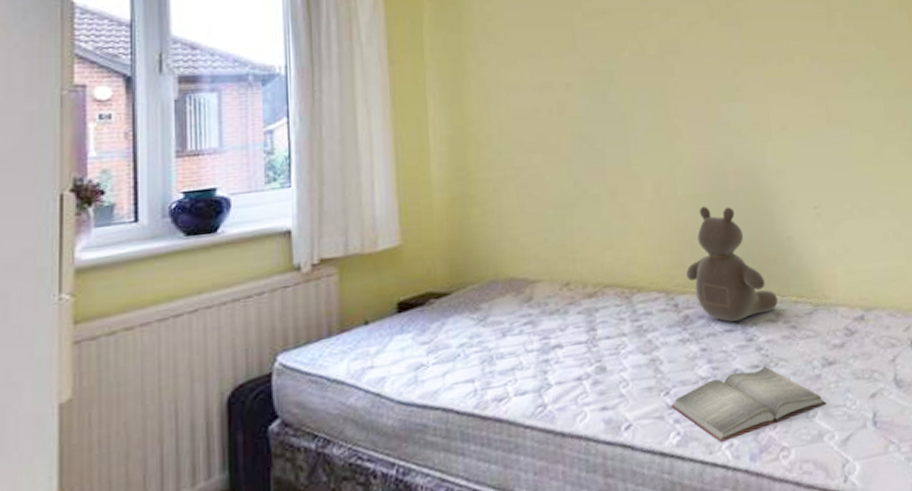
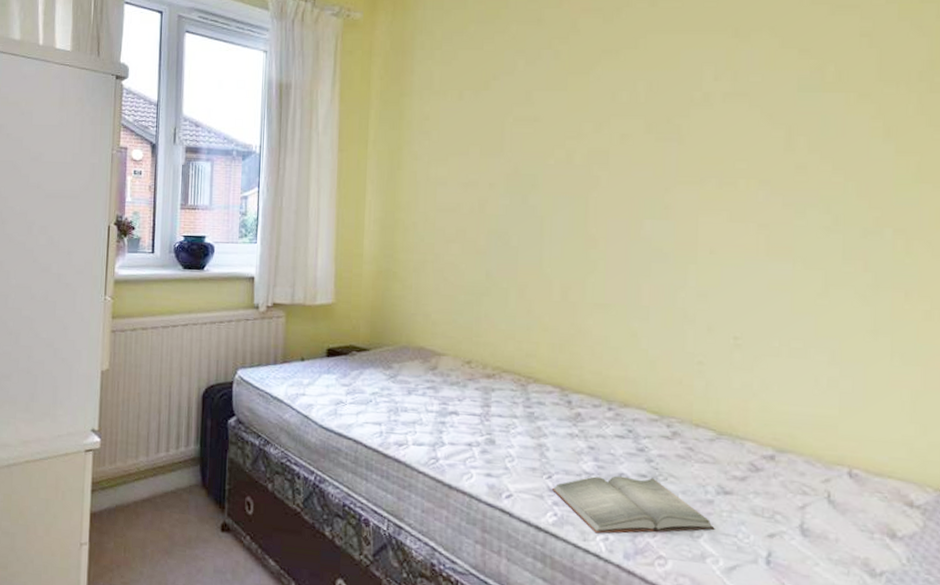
teddy bear: present [686,205,779,322] -> none [584,316,678,430]

